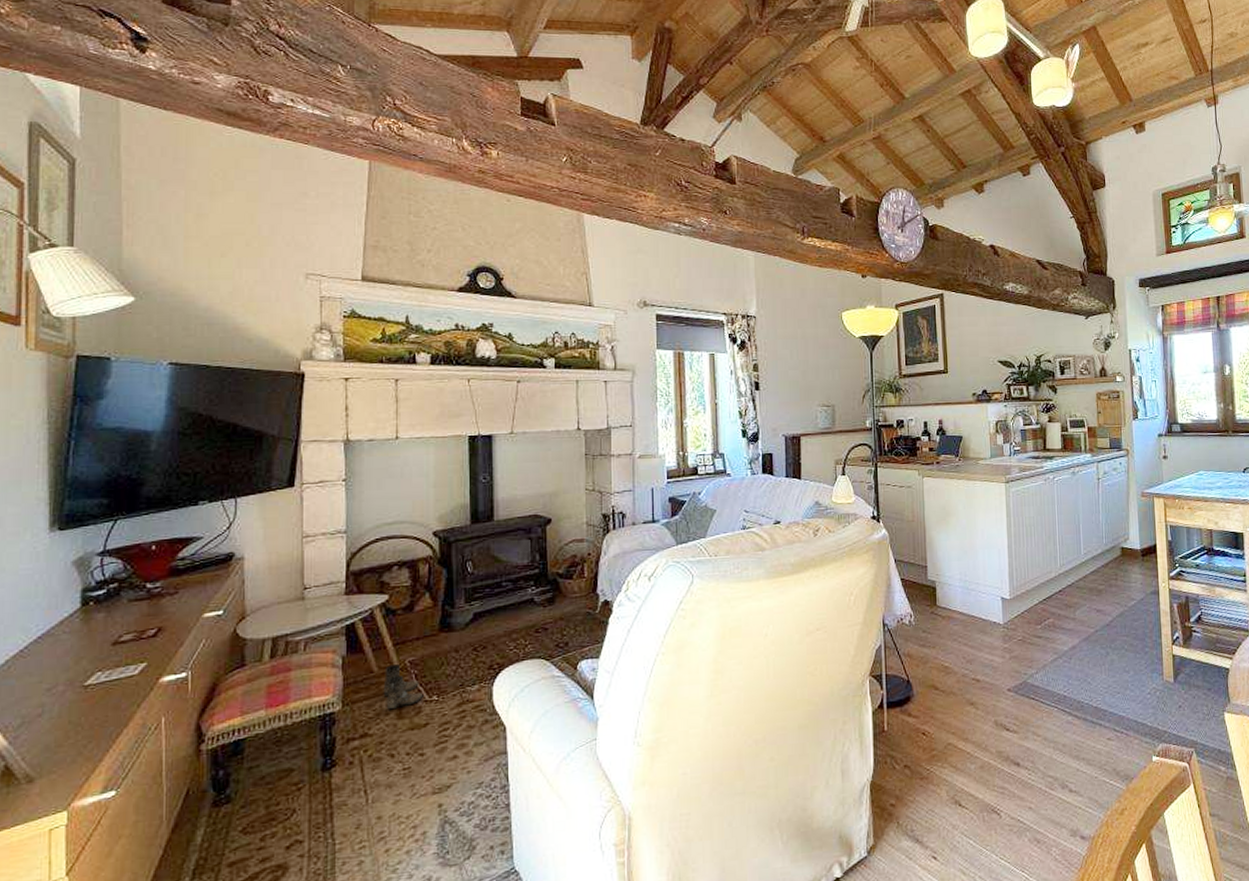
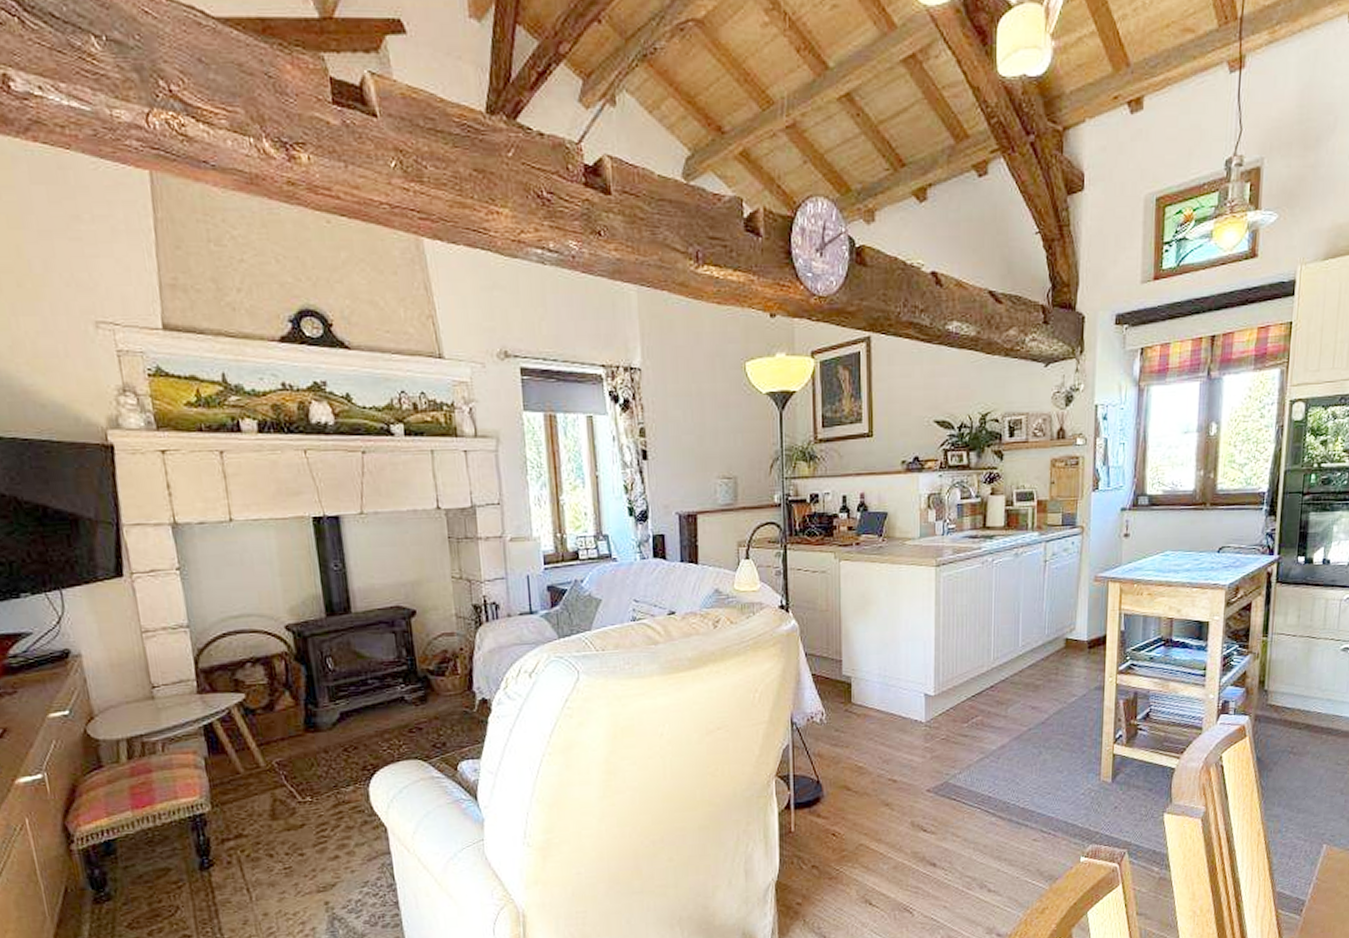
boots: present [383,664,424,710] -> none [251,765,296,811]

